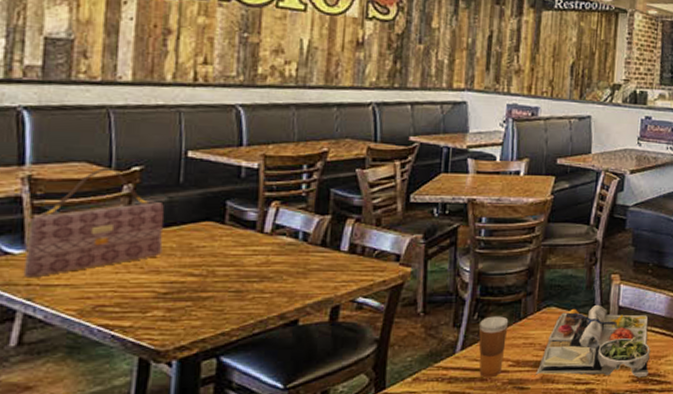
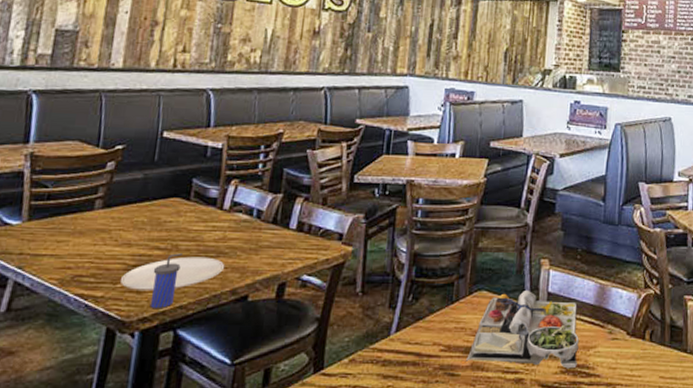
handbag: present [23,167,165,278] -> none [17,146,140,248]
plate: none [149,282,270,320] -> present [119,256,225,292]
beverage cup: none [187,279,220,337] -> present [150,253,182,309]
beverage cup: present [479,316,509,378] -> none [412,298,442,363]

